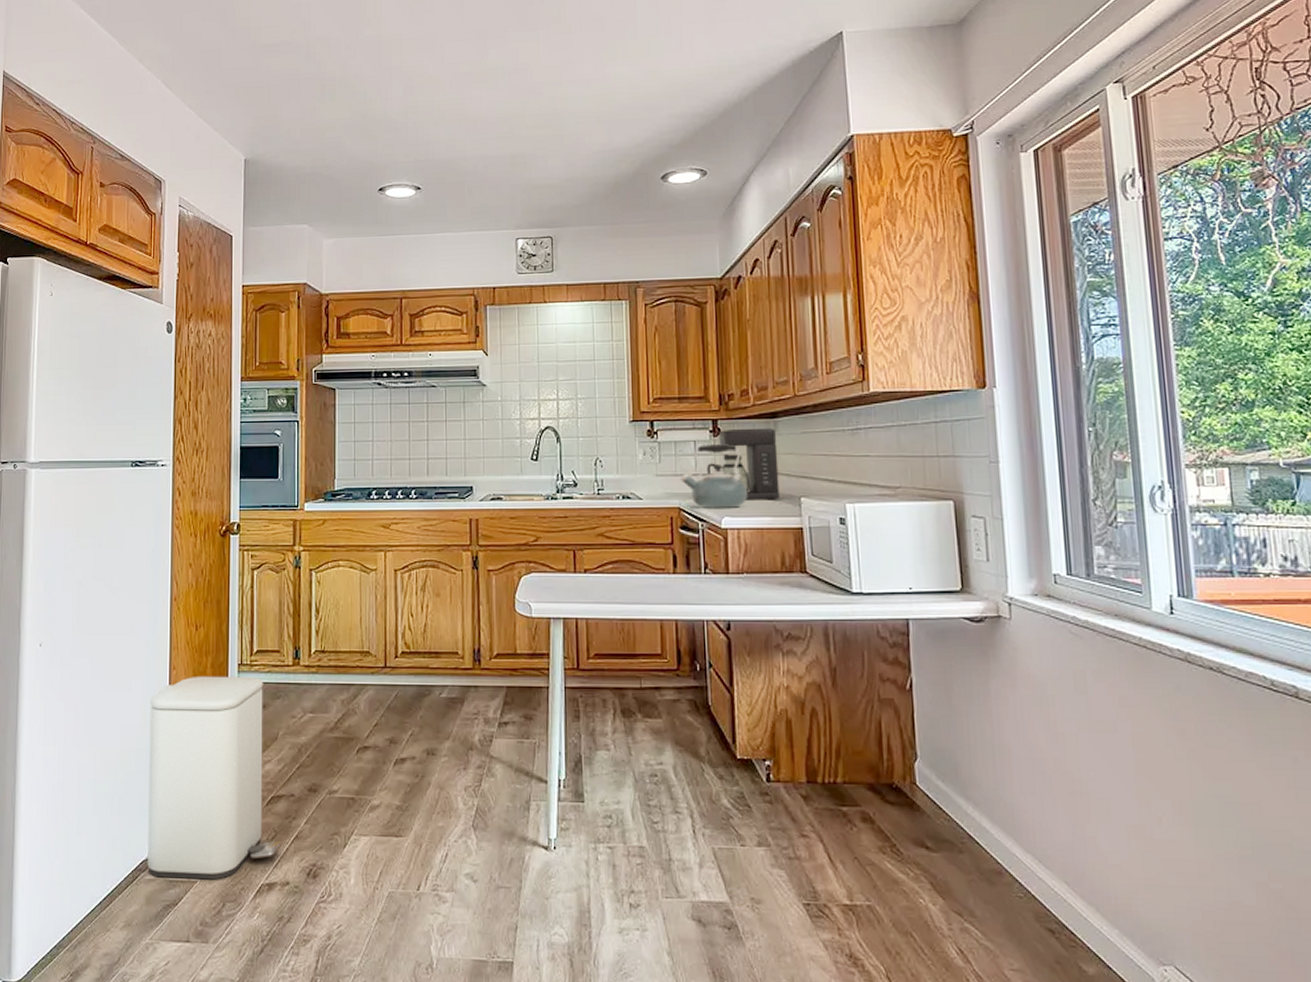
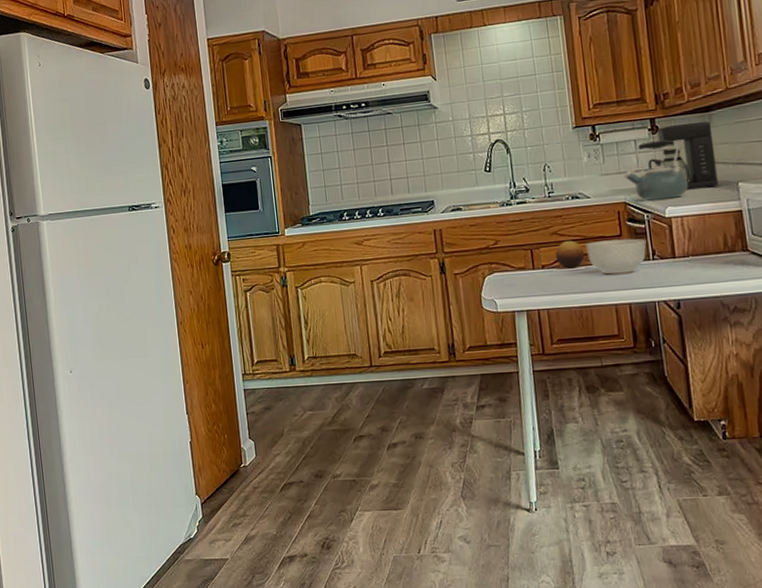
pedal bin: present [147,676,283,880] -> none [170,384,298,558]
fruit: none [600,544,632,576] -> present [555,240,585,269]
bowl: none [633,548,699,586] -> present [585,238,647,275]

